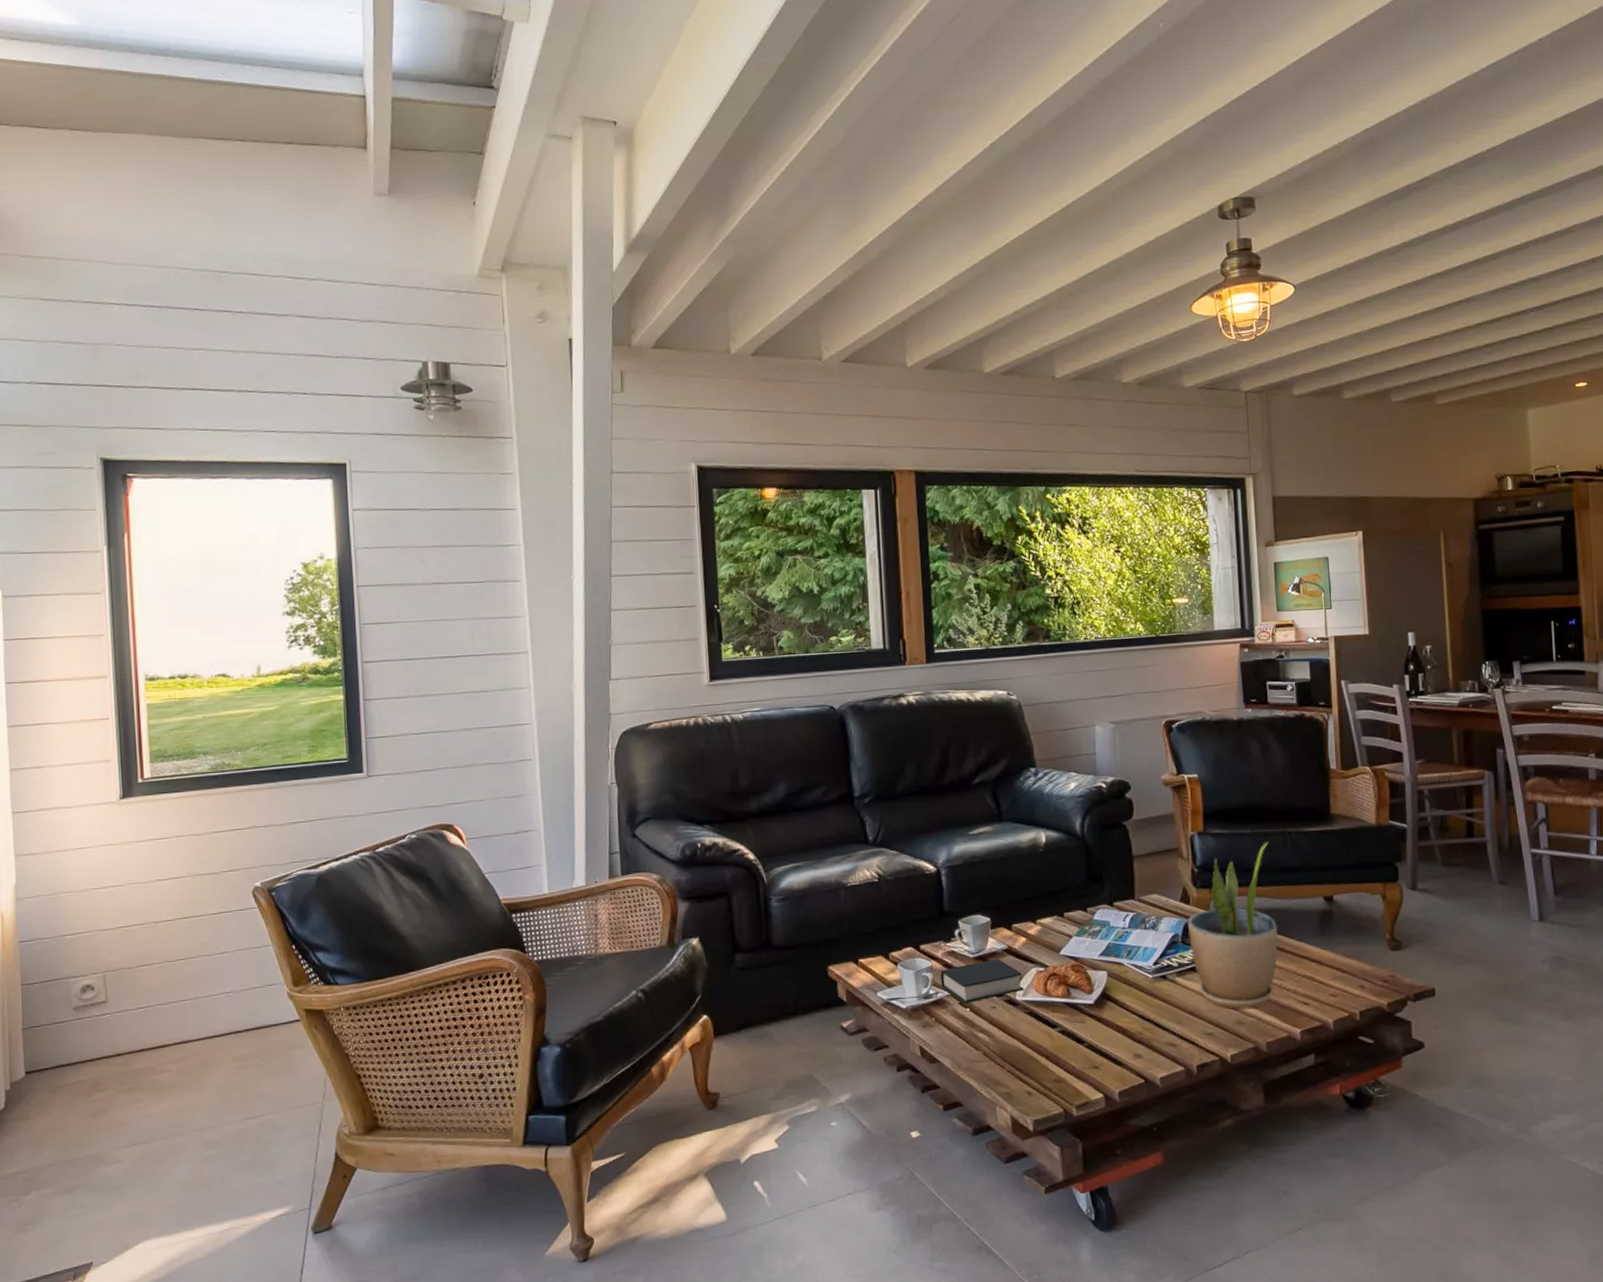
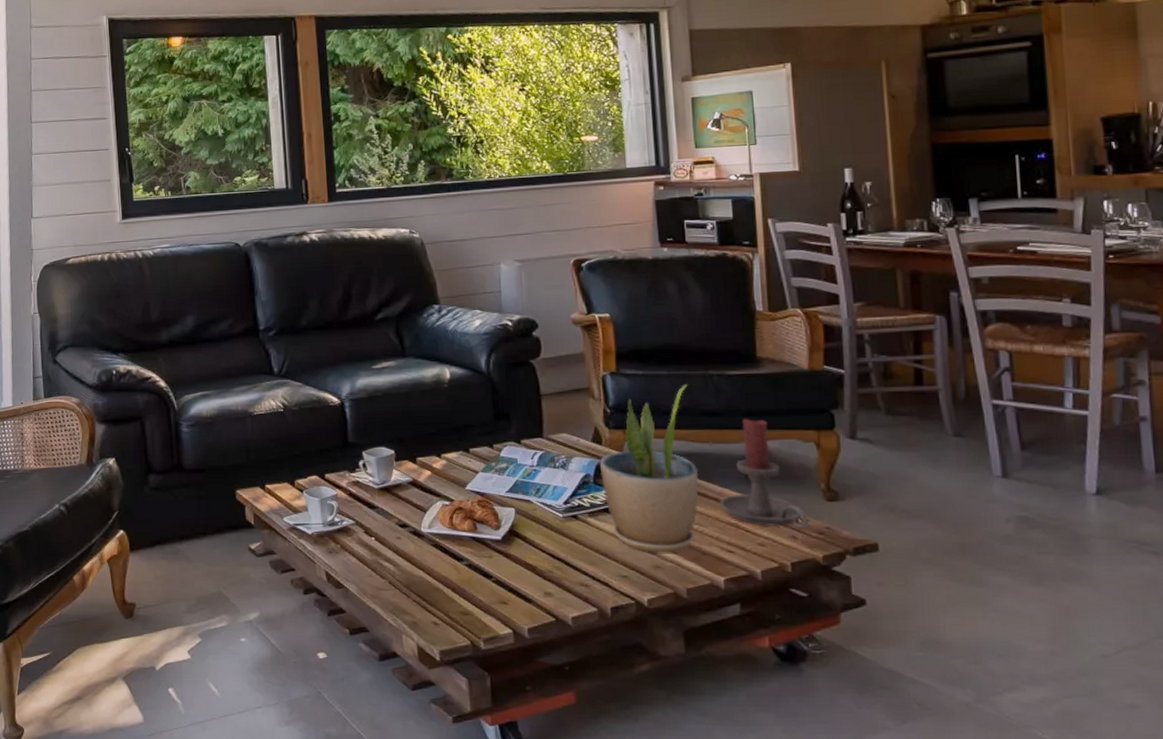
book: present [940,958,1025,1004] -> none [345,490,430,533]
candle holder: none [1297,873,1375,978] -> present [720,418,809,528]

